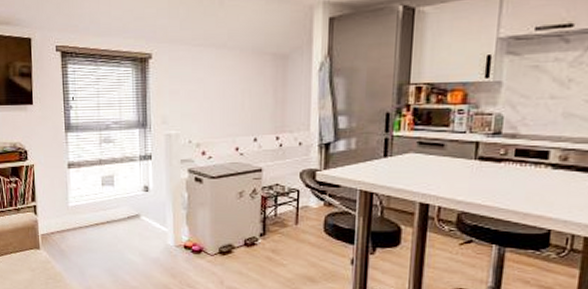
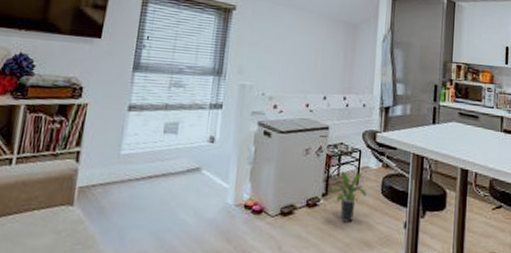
potted plant: none [266,211,309,260] -> present [328,170,368,222]

